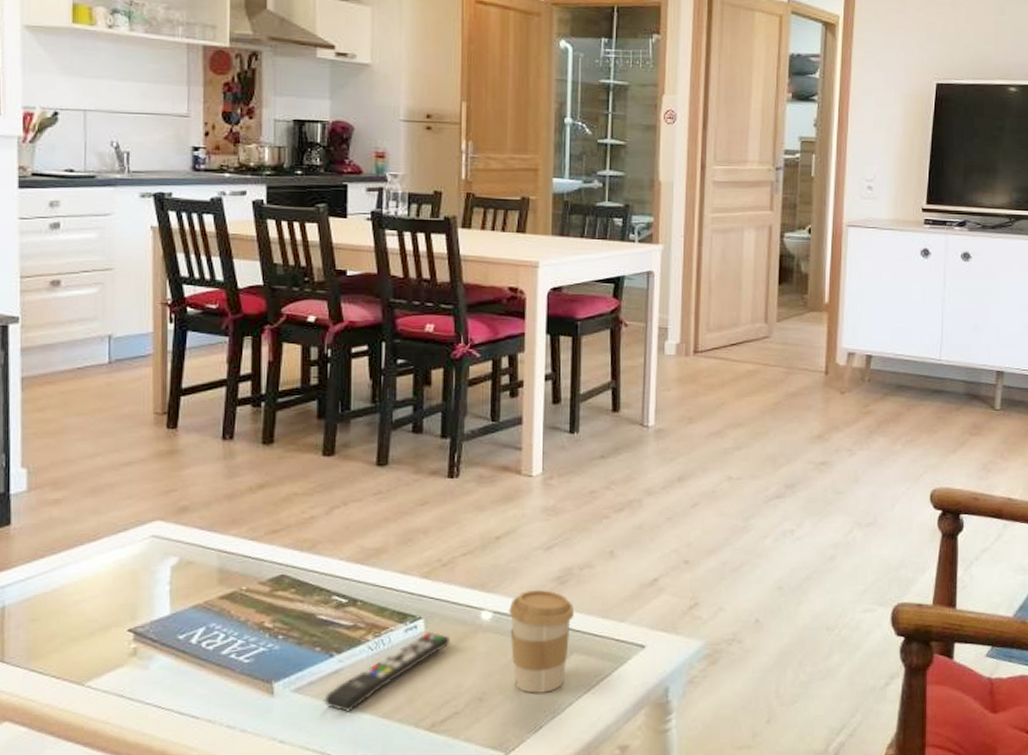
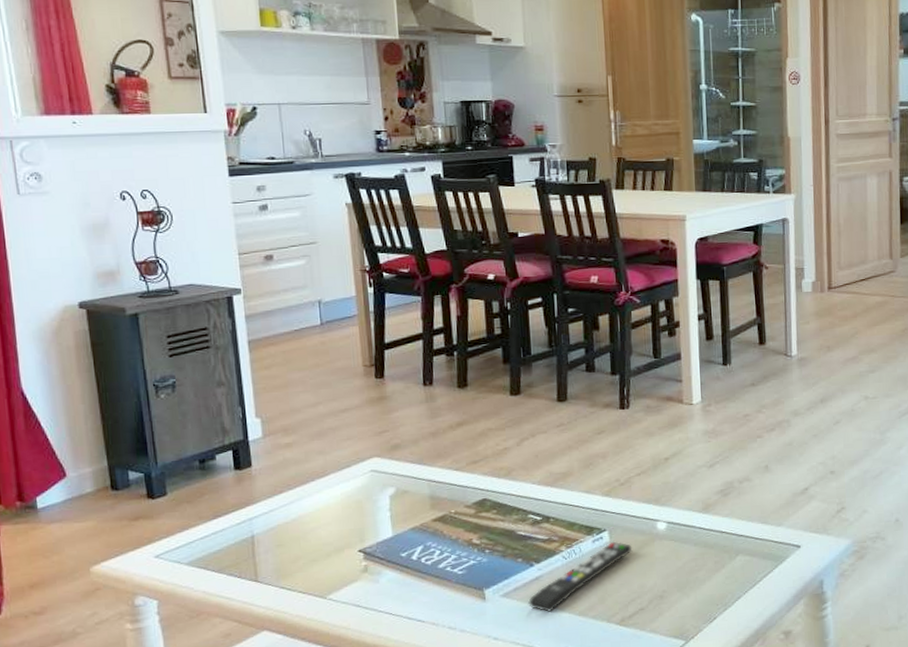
coffee cup: present [509,590,574,694] -> none [680,502,737,590]

